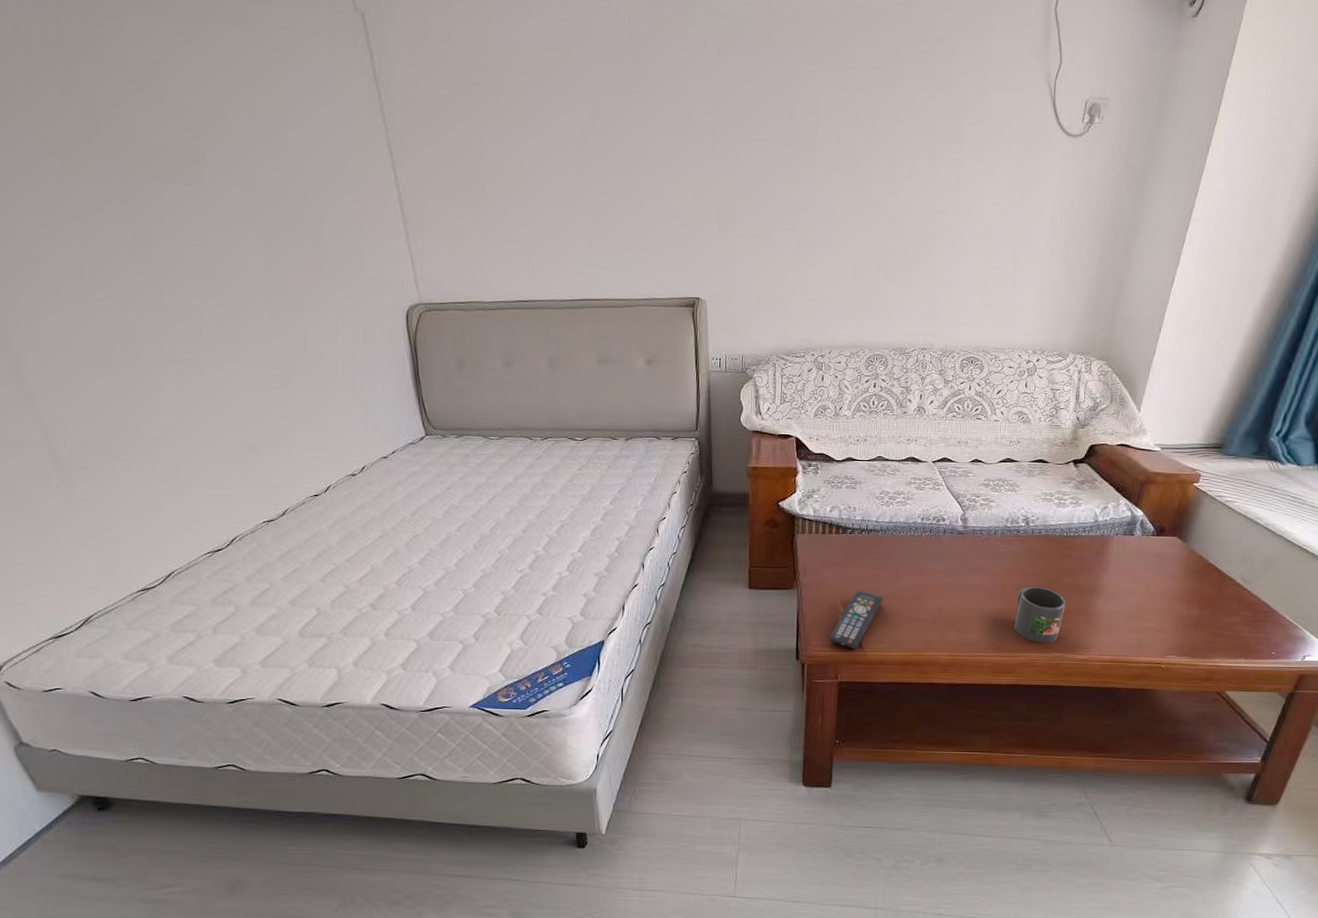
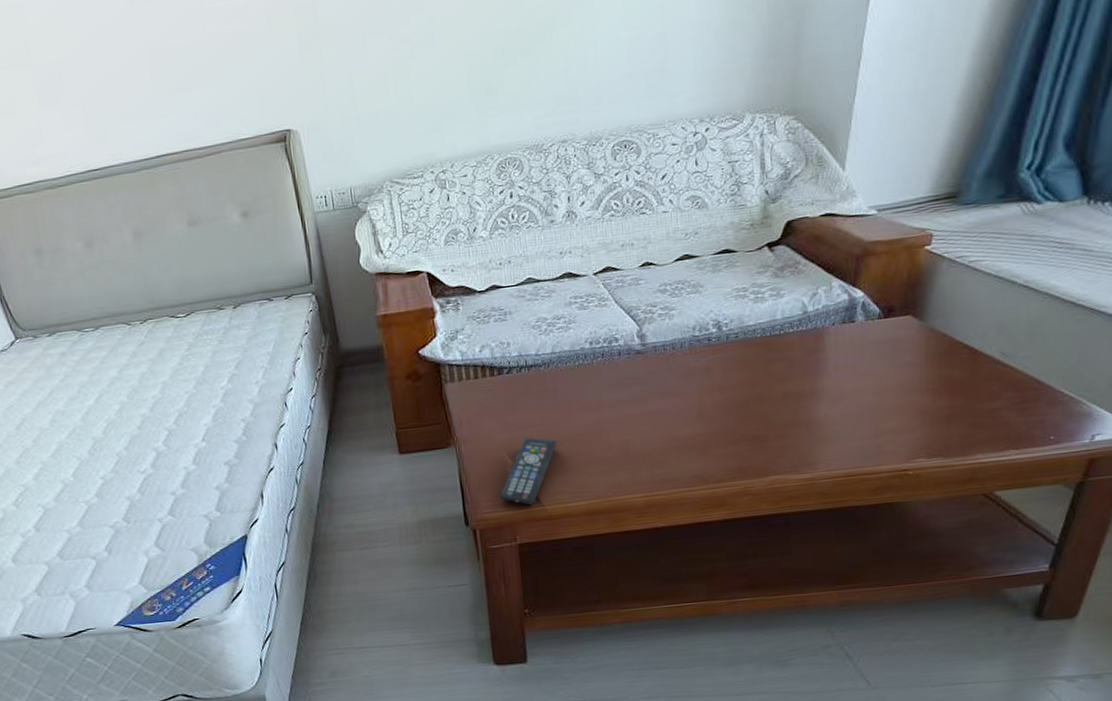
mug: present [1014,587,1066,644] -> none [717,401,779,468]

